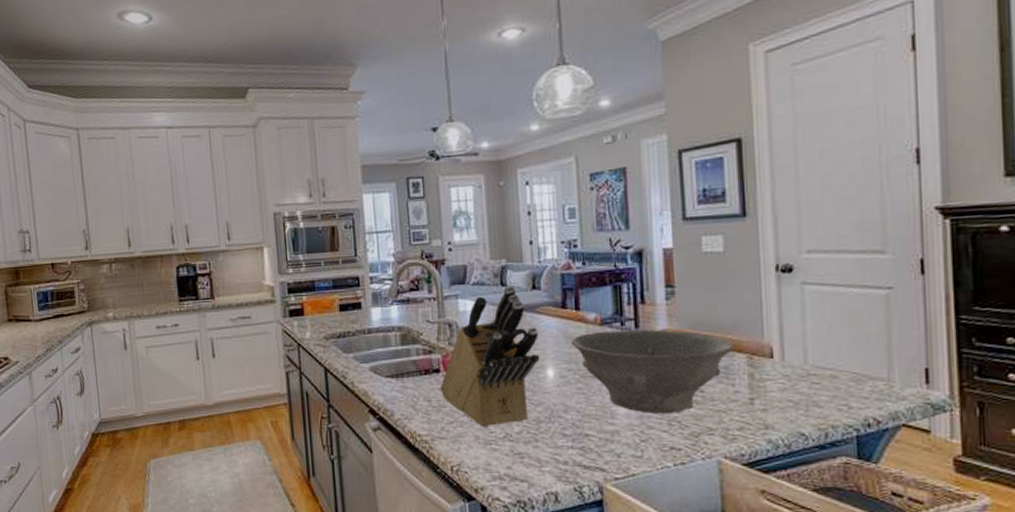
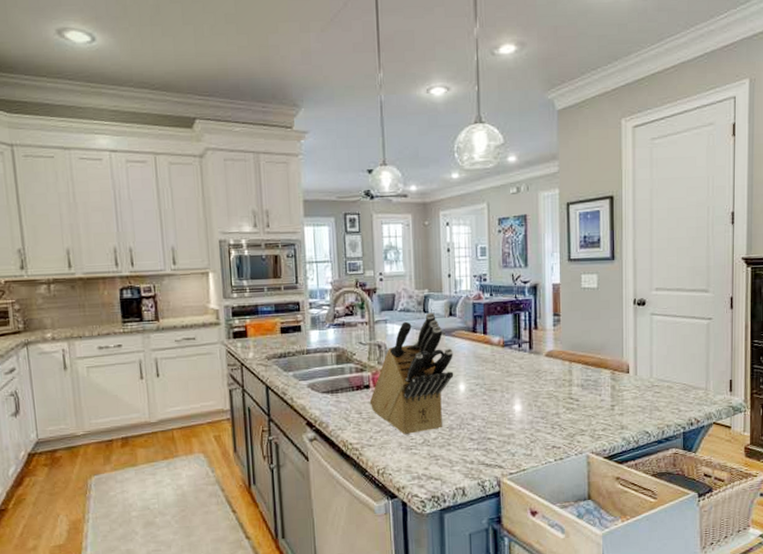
bowl: present [571,329,734,415] -> none [479,350,602,420]

